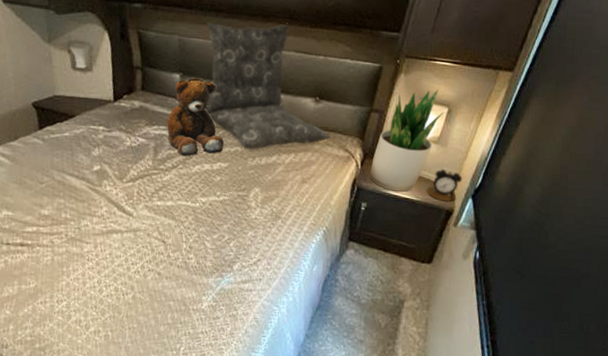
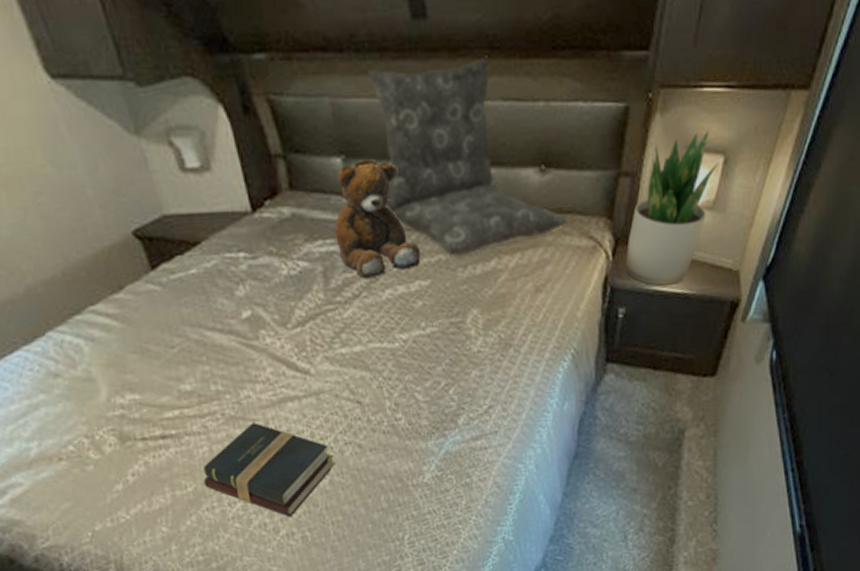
hardback book: none [43,244,140,319] -> present [204,422,336,517]
alarm clock: present [426,167,463,203] -> none [703,242,750,291]

